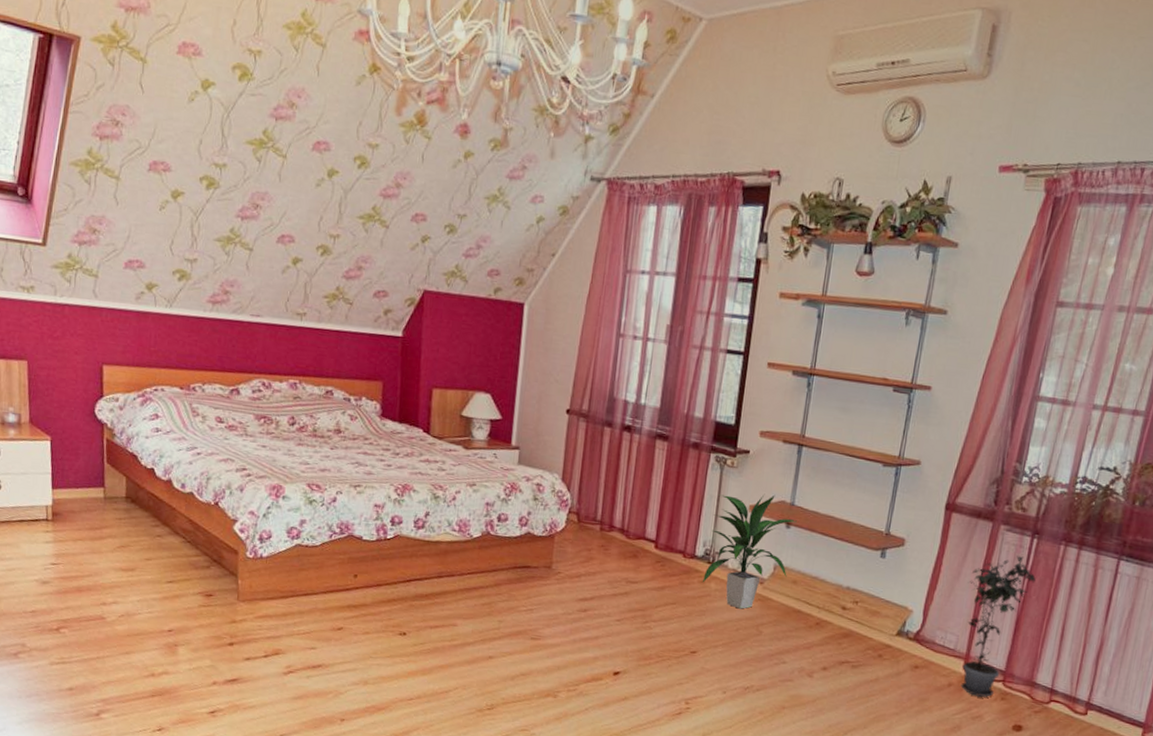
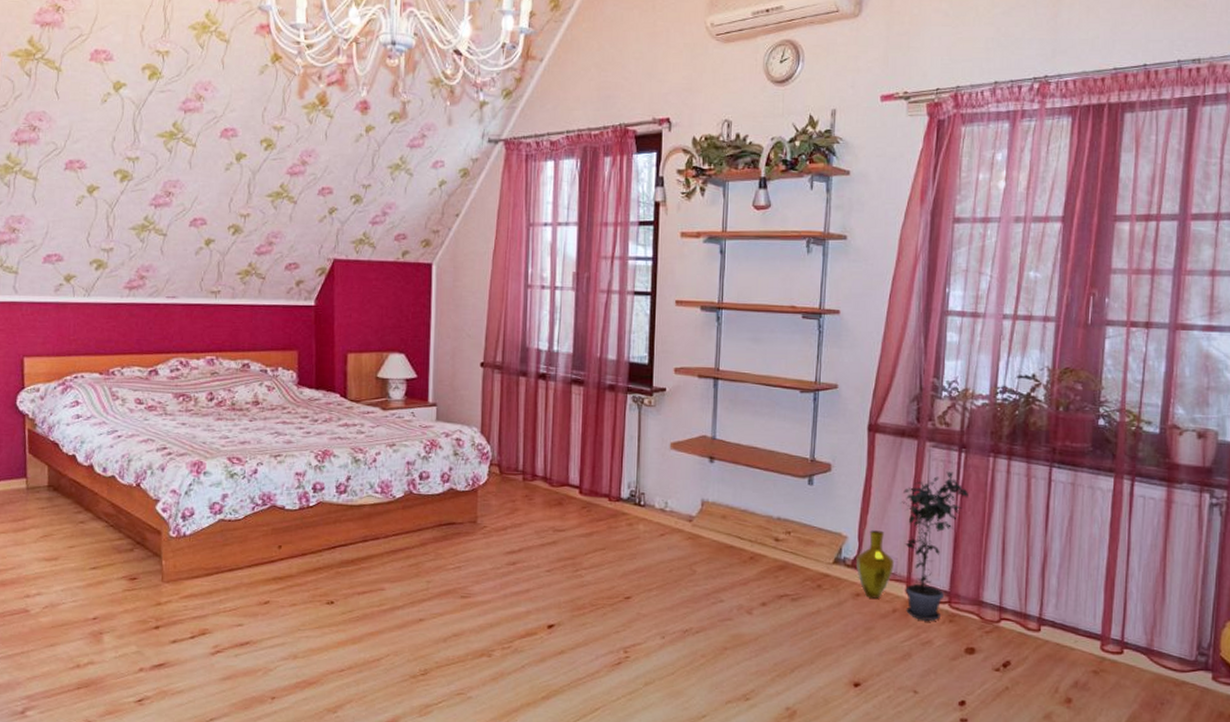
indoor plant: present [701,493,797,609] -> none [630,430,720,549]
vase: none [918,606,956,672] -> present [855,530,895,599]

